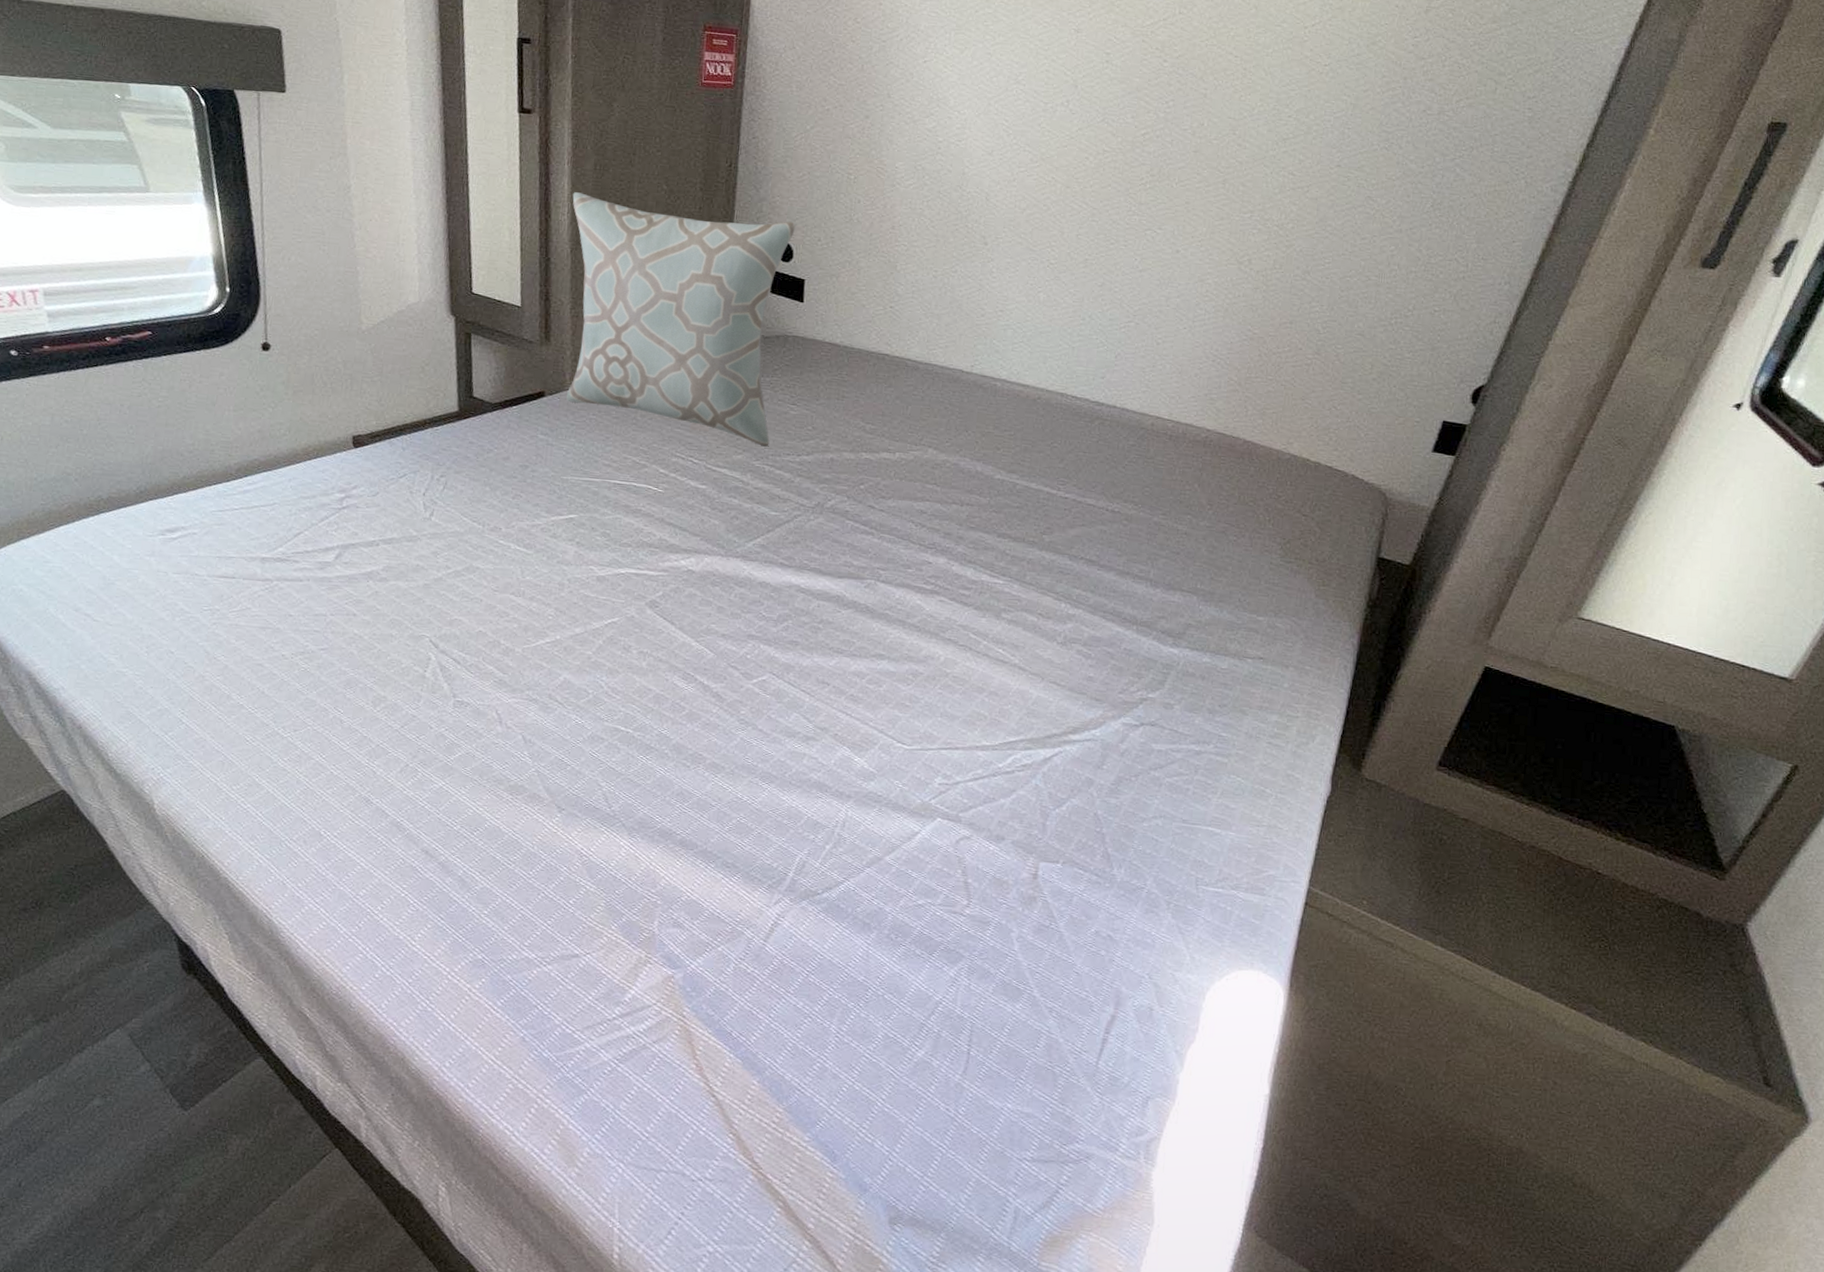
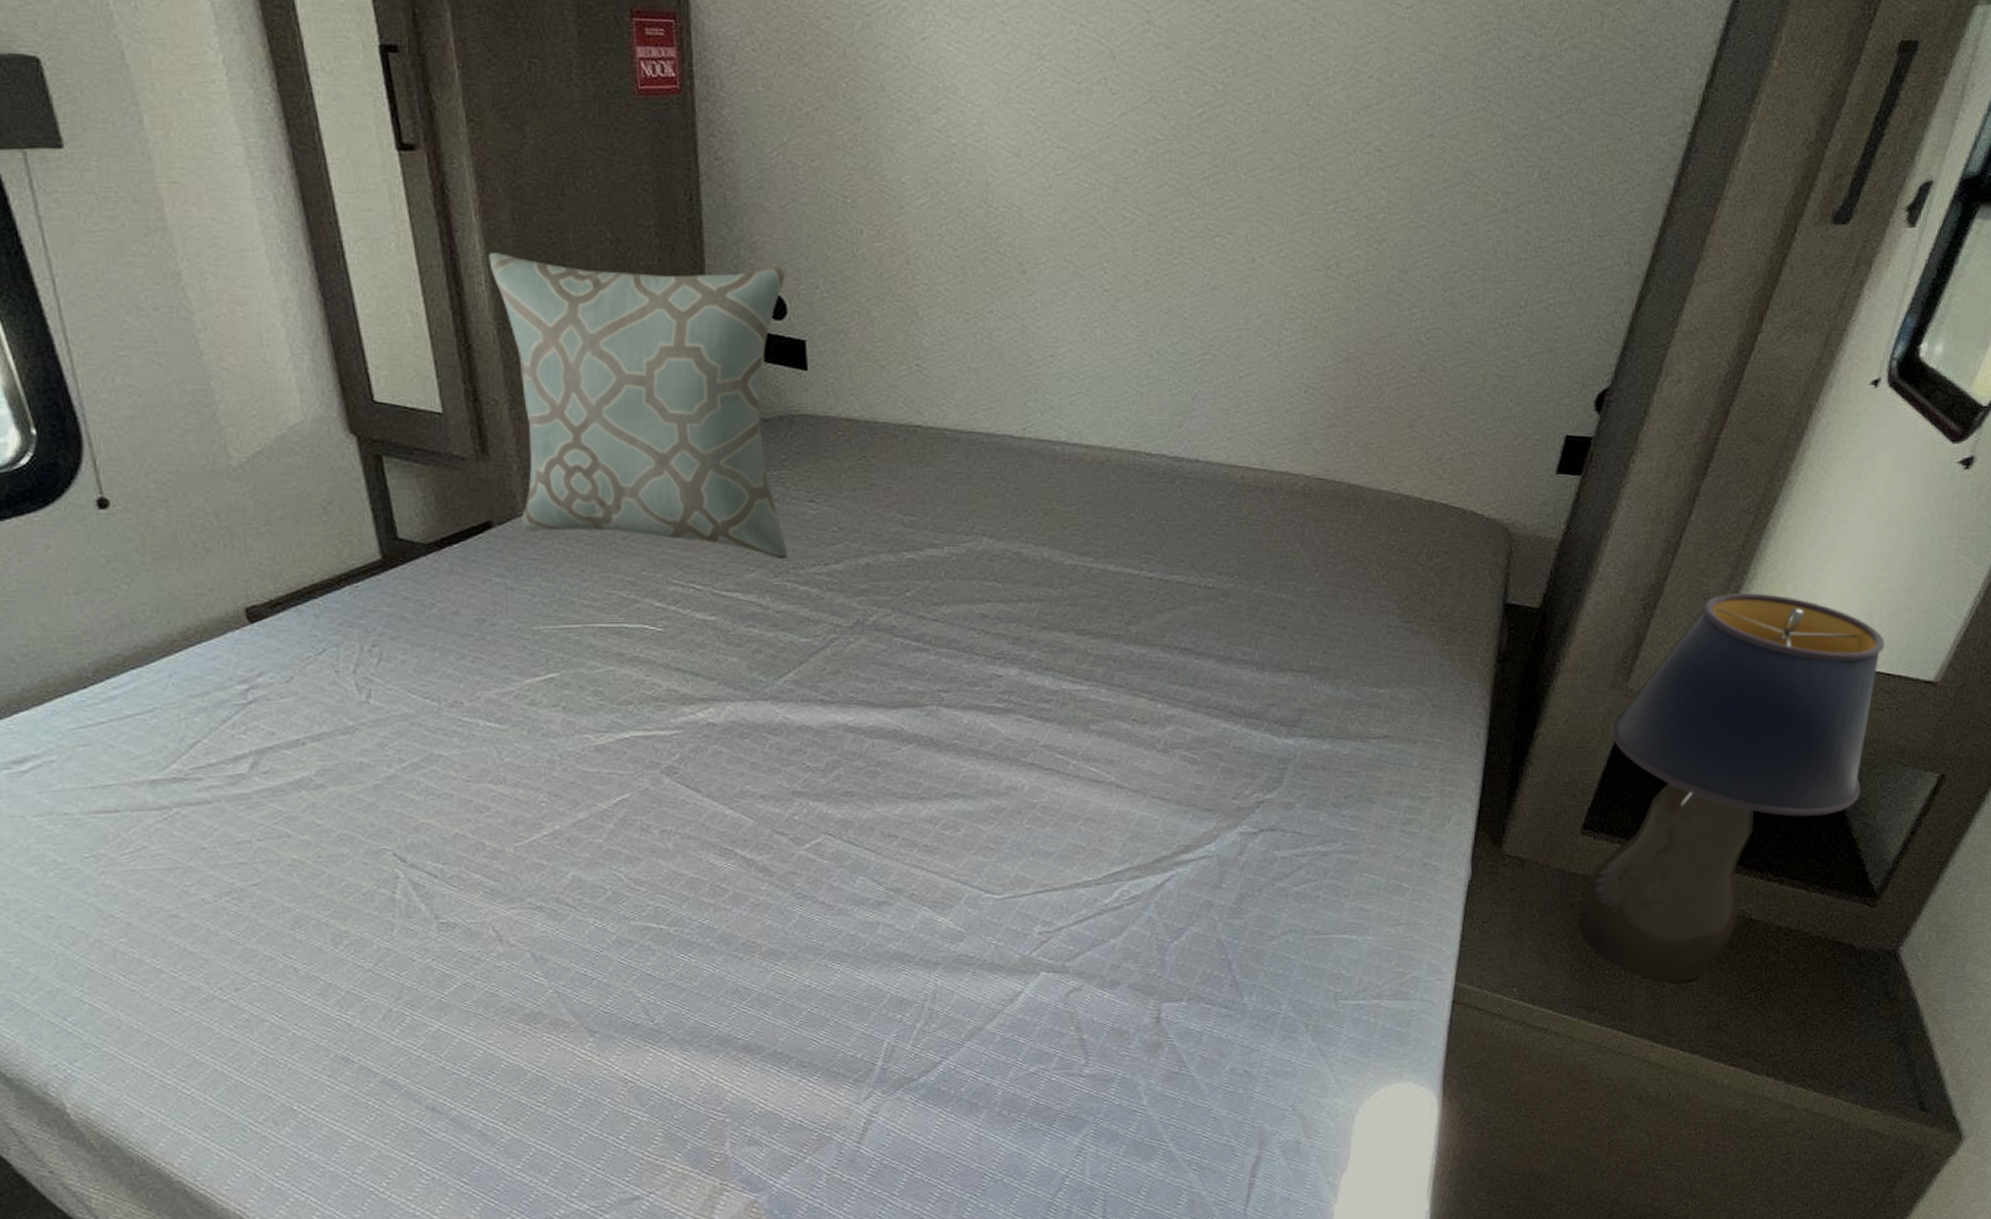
table lamp: none [1428,574,1741,922] -> present [1577,593,1885,983]

